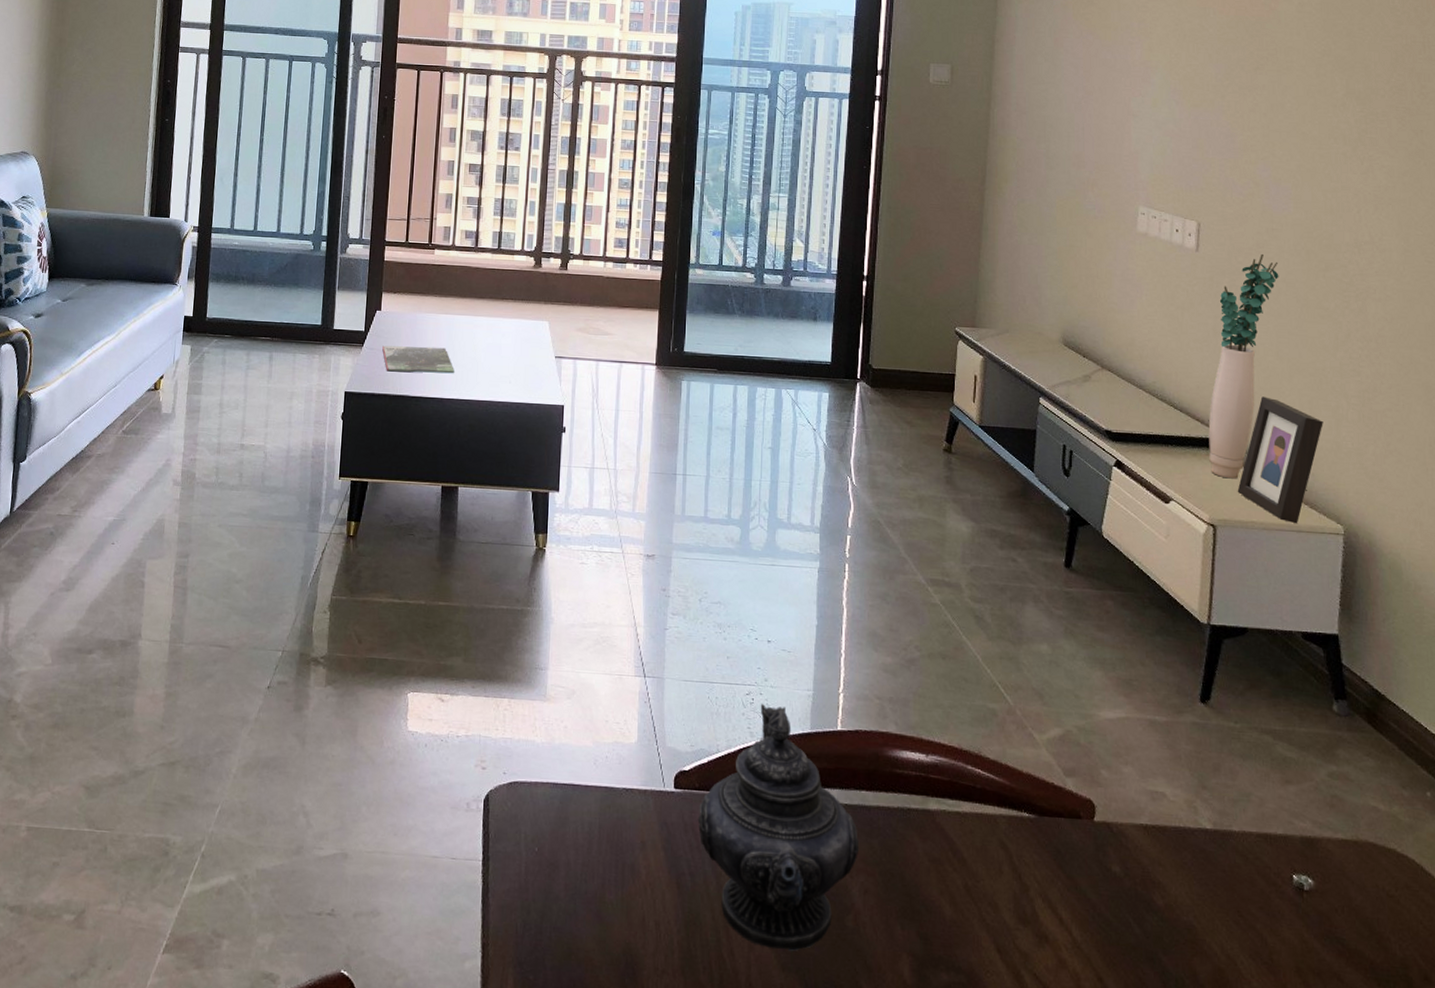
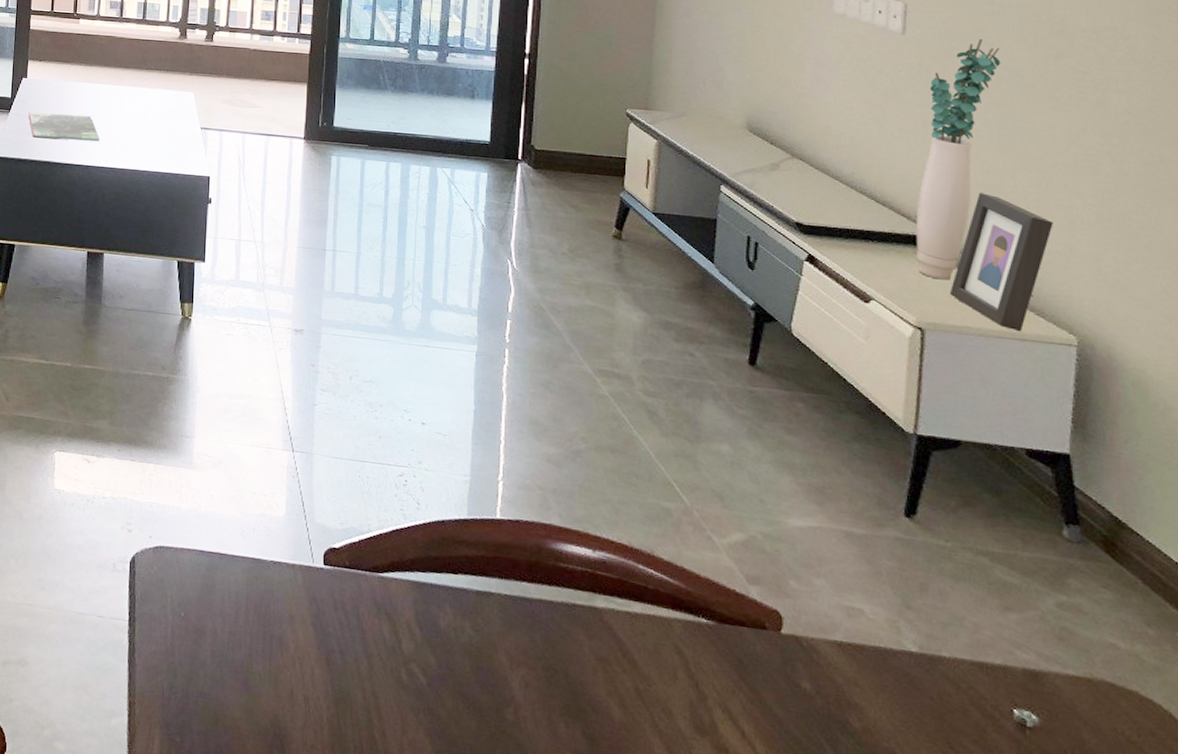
teapot: present [697,704,860,952] -> none [348,486,520,740]

